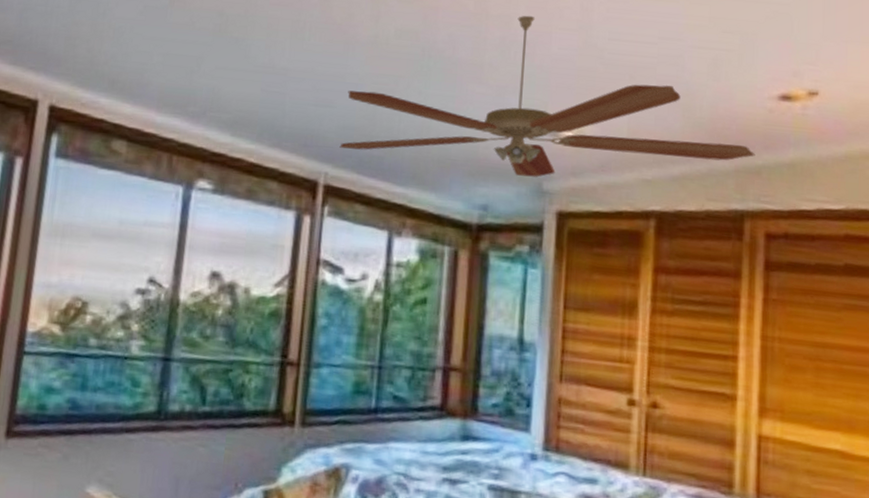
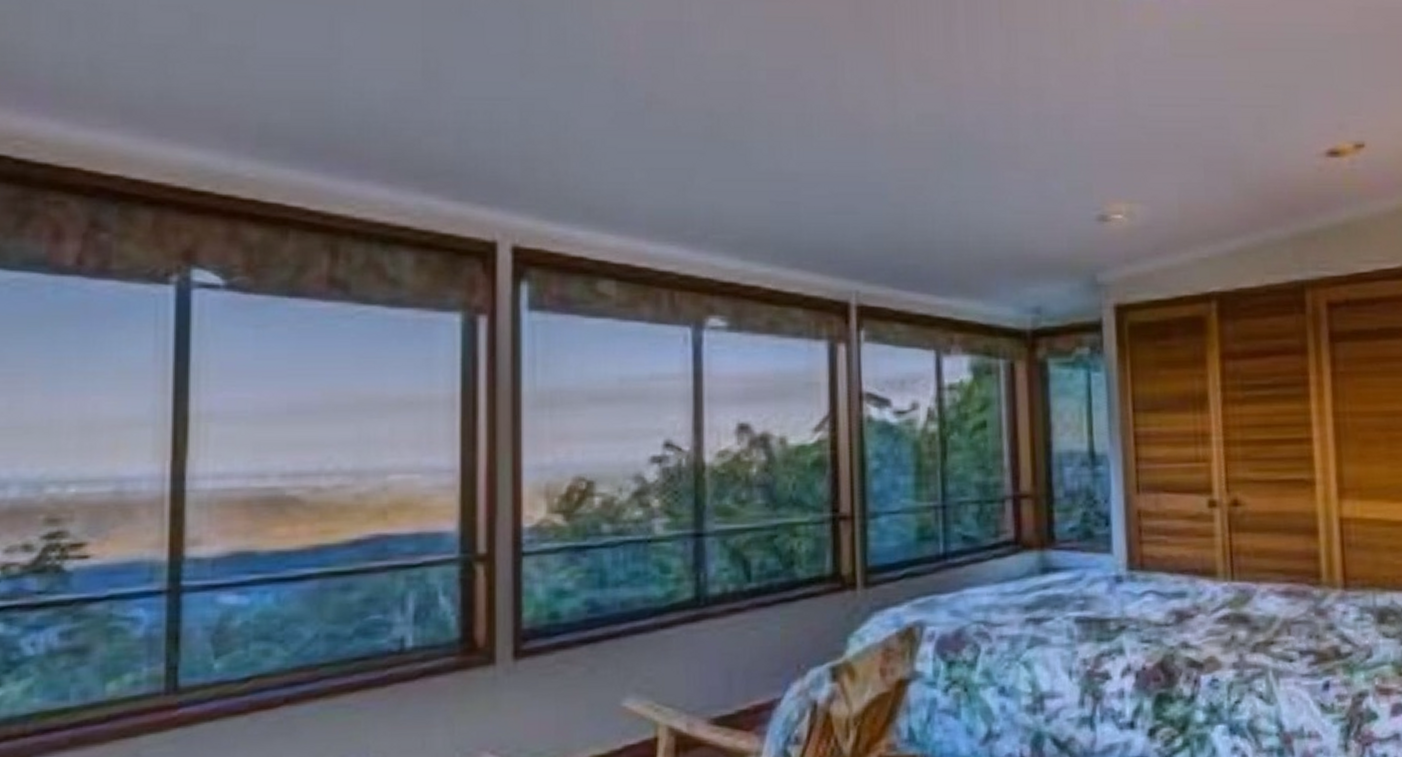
ceiling fan: present [339,15,755,178] -> none [869,85,1309,270]

